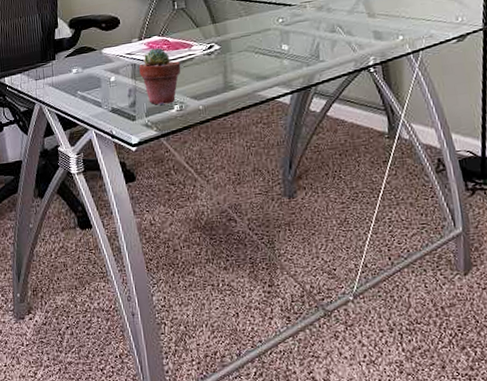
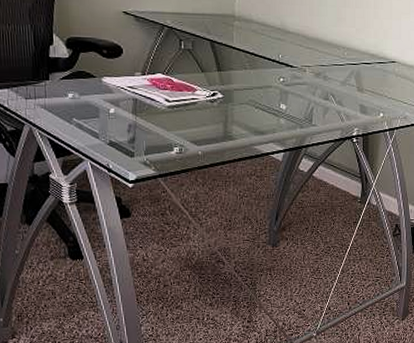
potted succulent: present [139,47,181,105] -> none [141,86,183,145]

